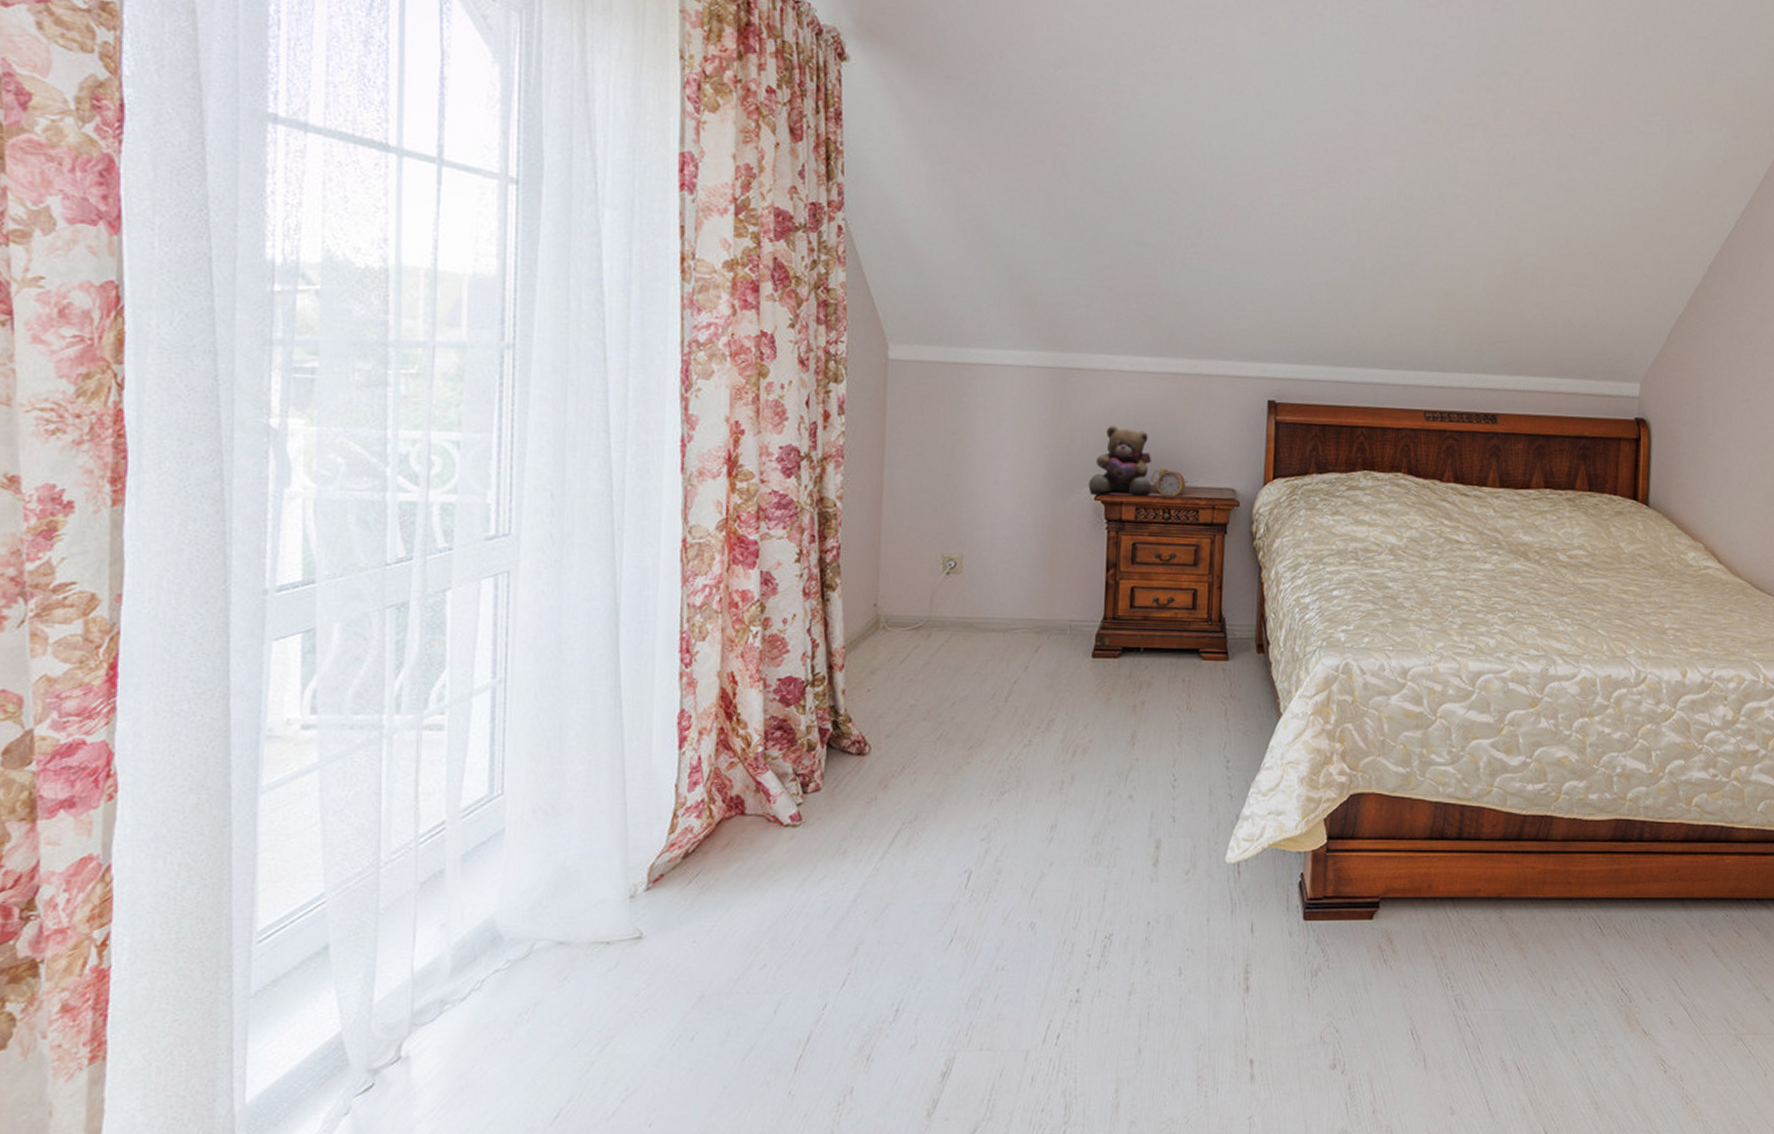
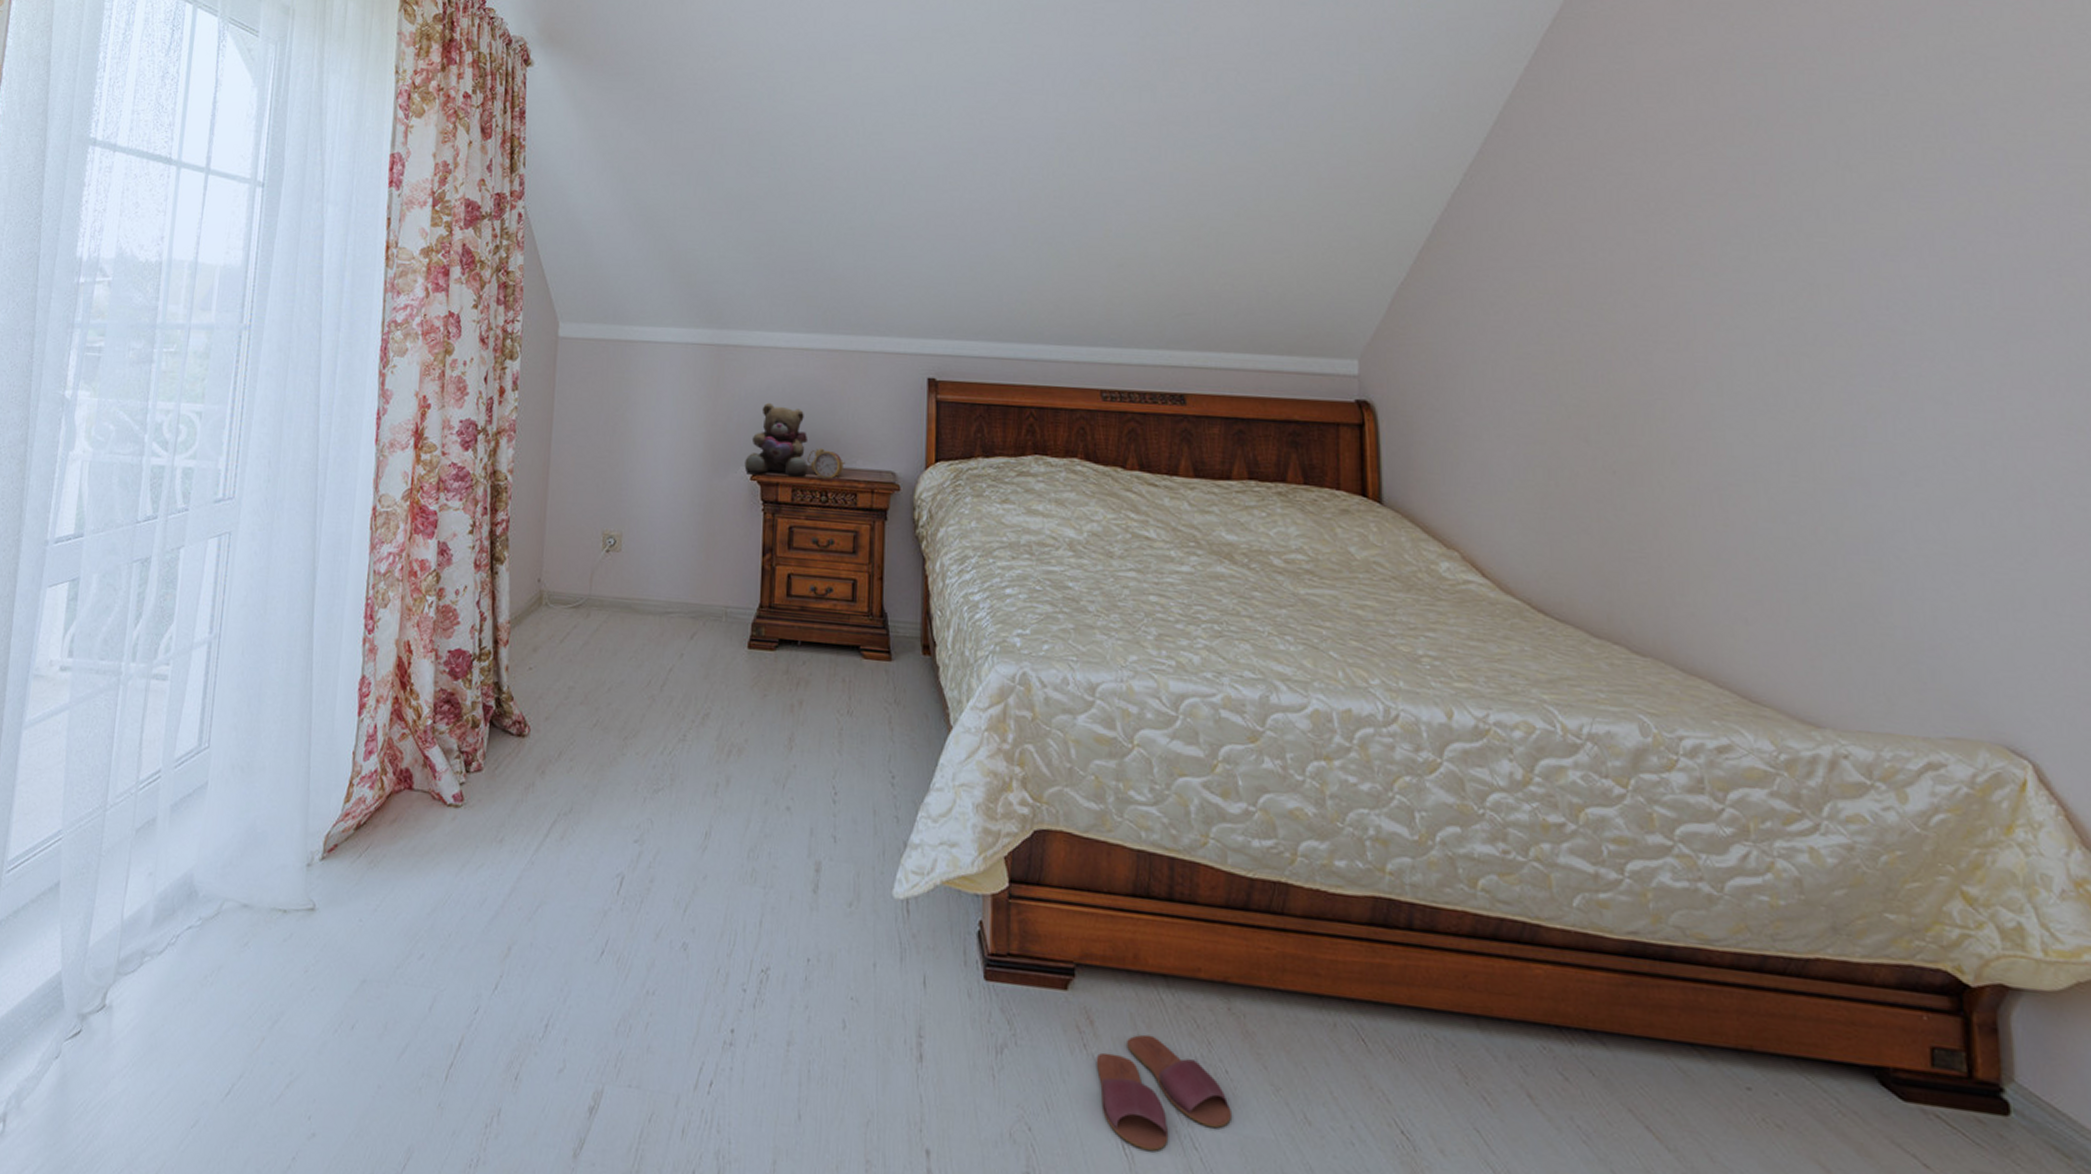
slippers: none [1394,945,1497,1032] -> present [1097,1034,1231,1151]

